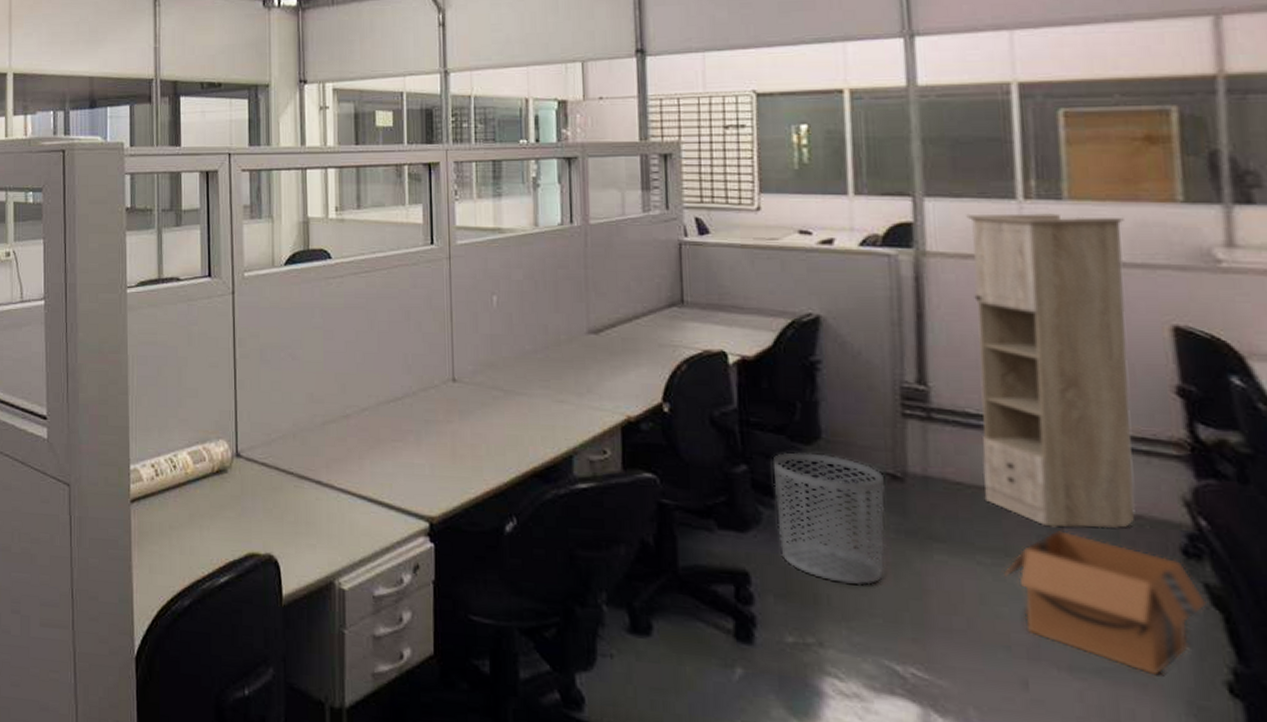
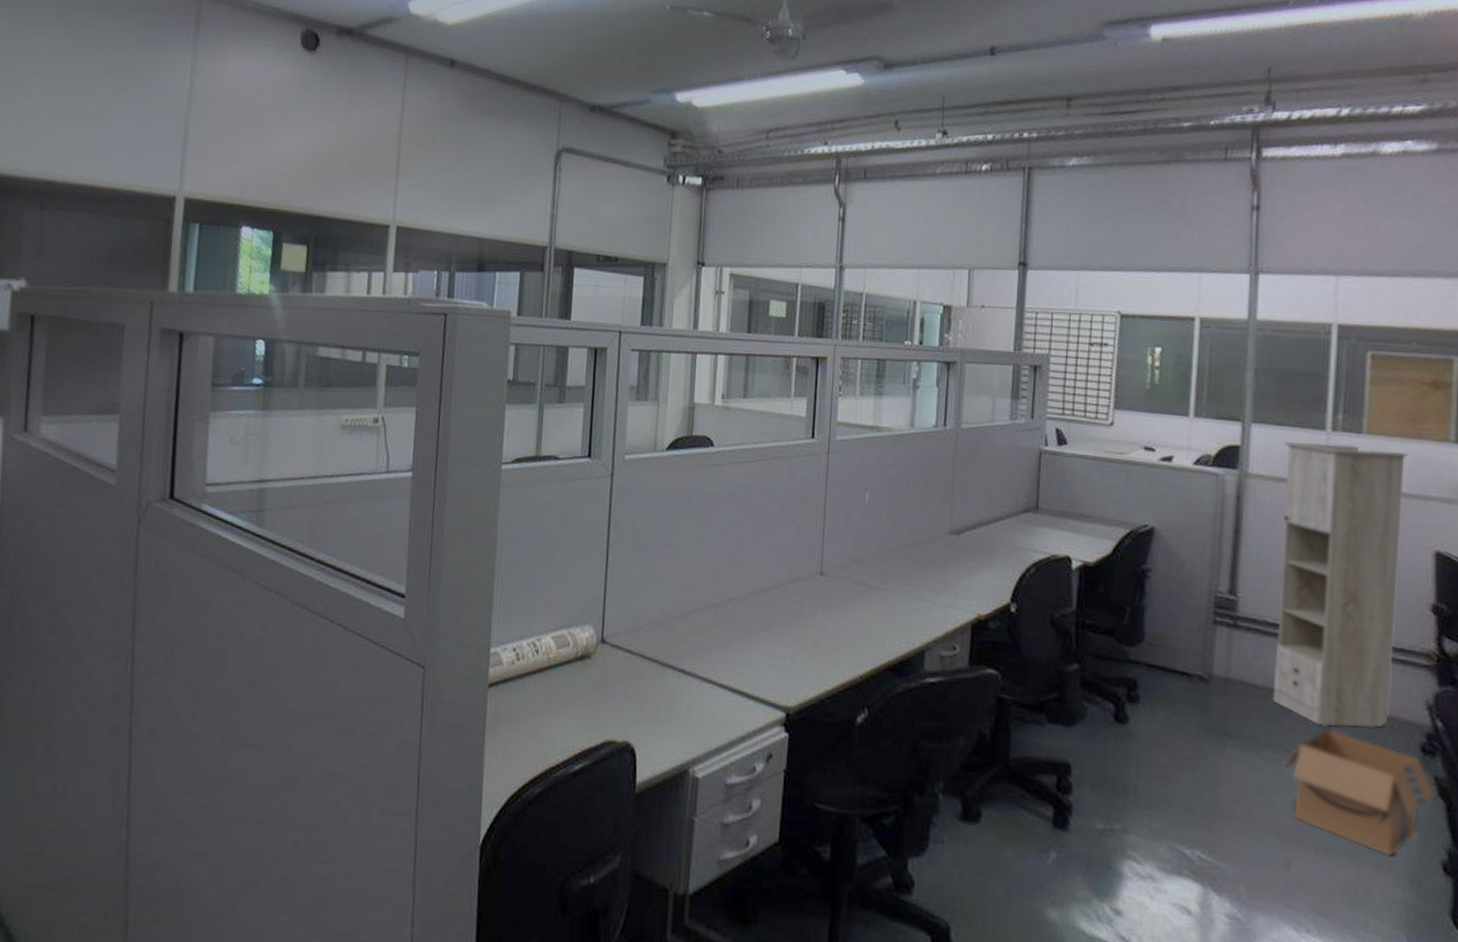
waste bin: present [773,451,886,586] -> none [1099,652,1194,777]

